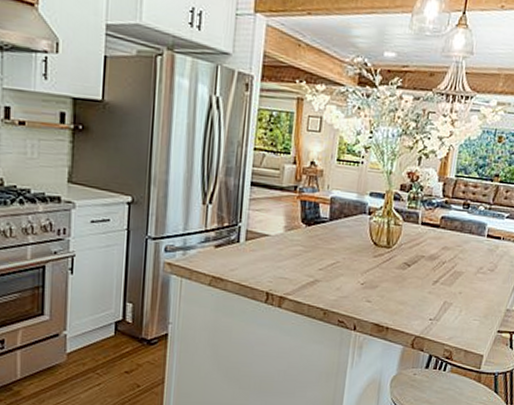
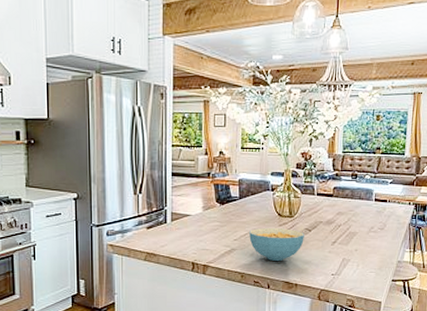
cereal bowl: none [337,257,402,299] -> present [249,227,304,261]

